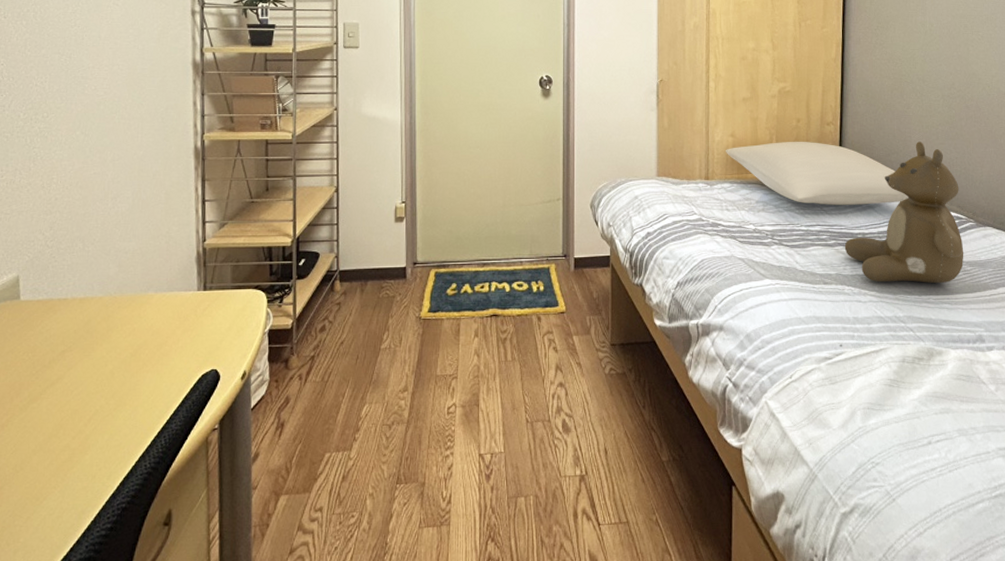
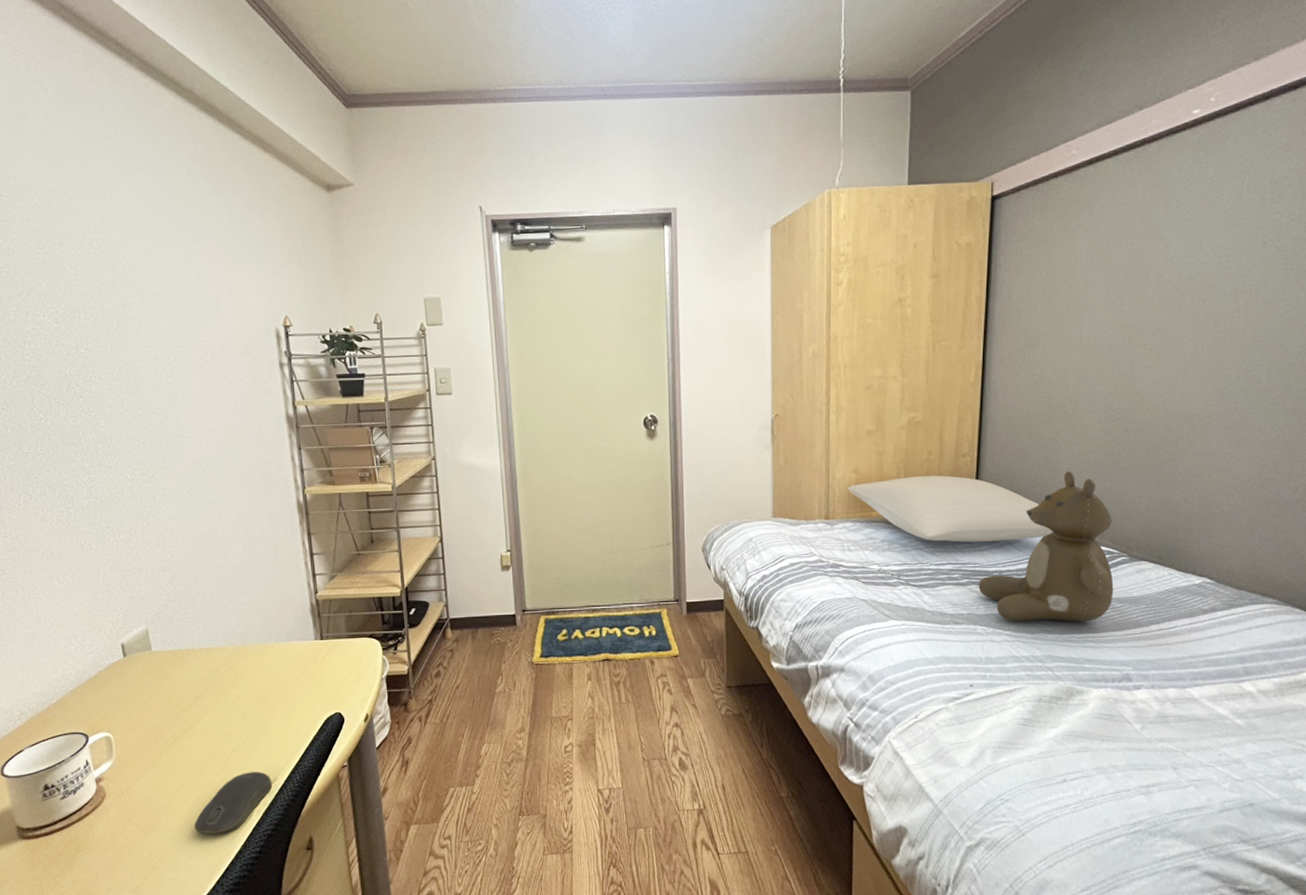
computer mouse: none [41,435,134,509] -> present [194,771,272,835]

